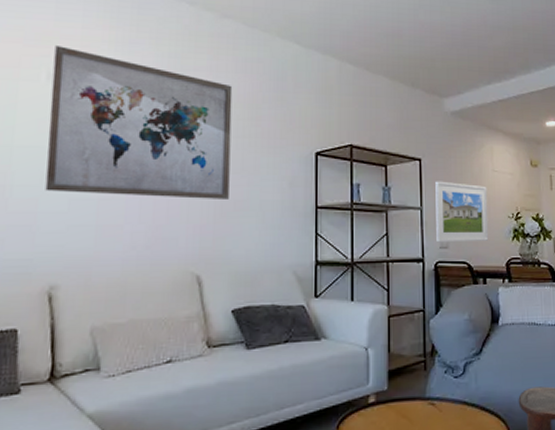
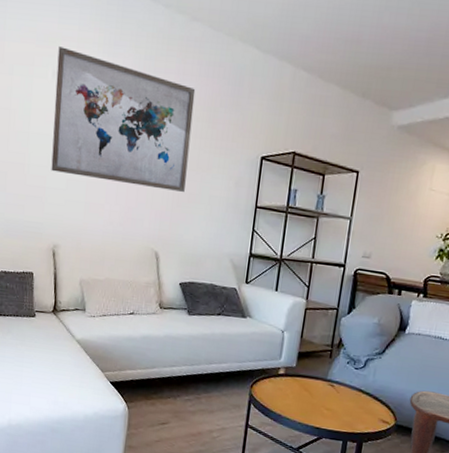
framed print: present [435,181,489,243] -> none [360,194,421,256]

